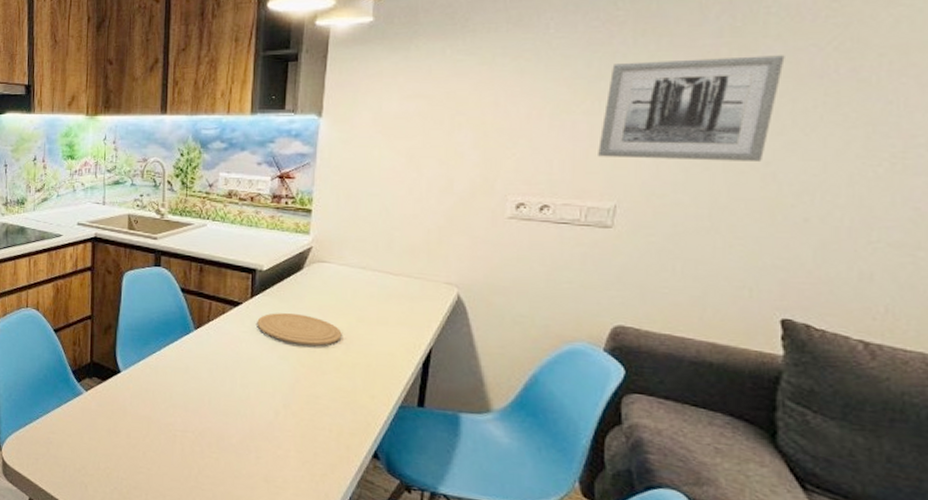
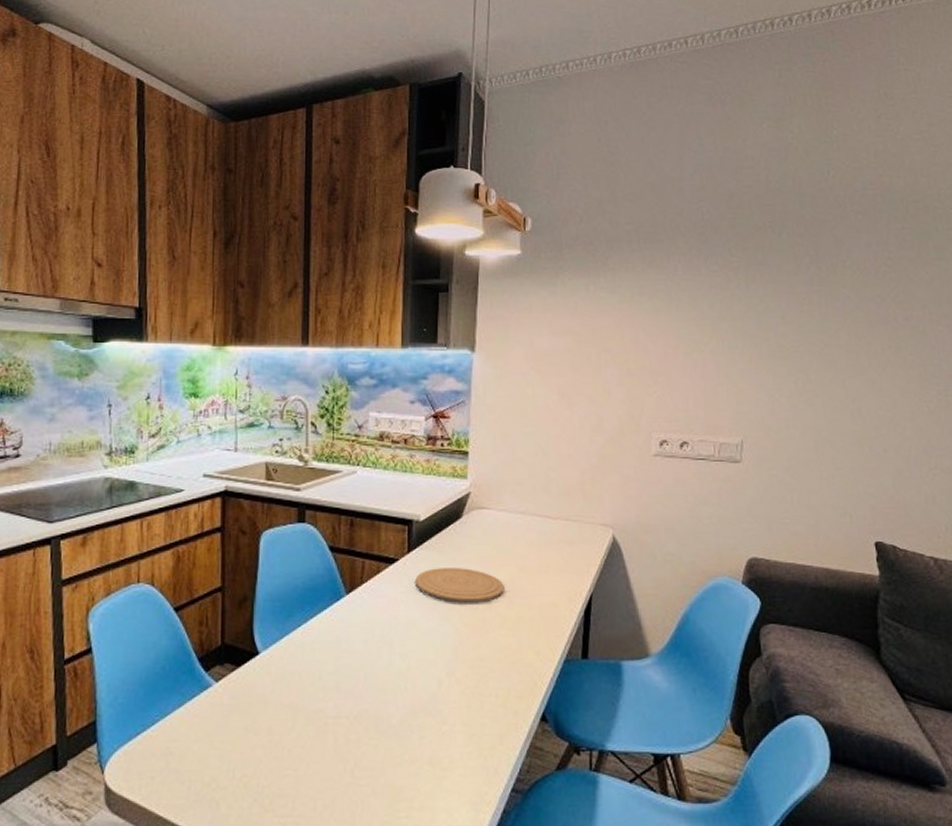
wall art: present [598,55,785,161] -> none [725,304,859,398]

